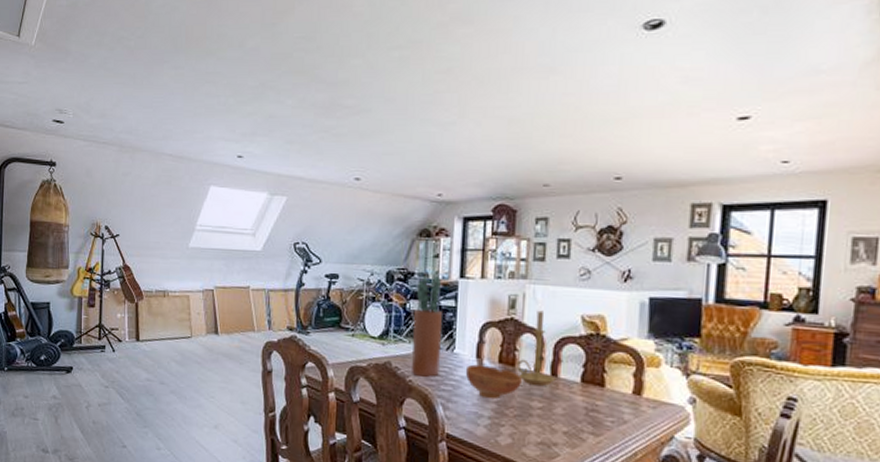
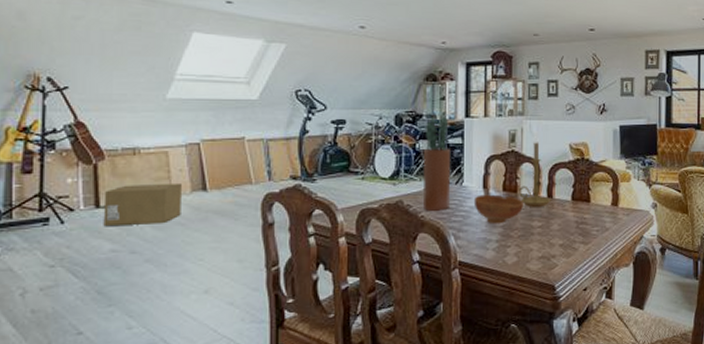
box: none [141,323,199,361] -> present [103,182,181,227]

